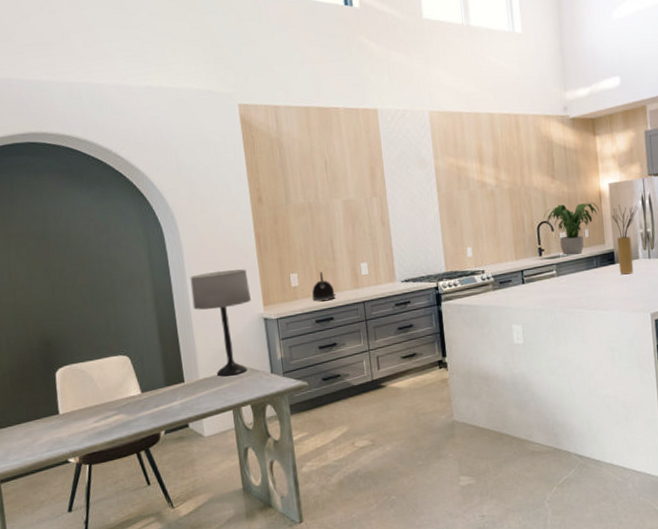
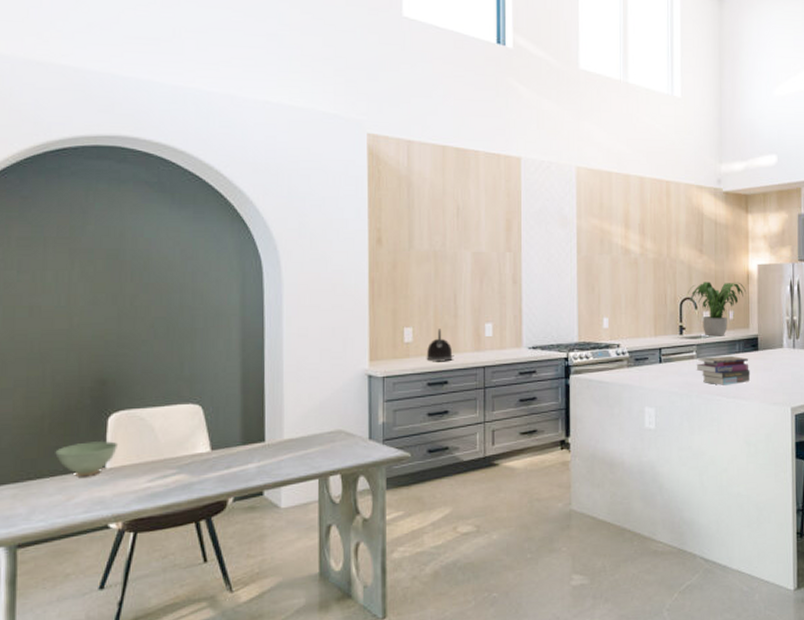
bowl: none [18,391,66,422] -> present [55,441,117,476]
table lamp: present [190,269,252,377] -> none [287,316,357,439]
books: none [557,271,610,299] -> present [696,356,751,385]
vase: present [612,204,638,275] -> none [759,288,786,363]

